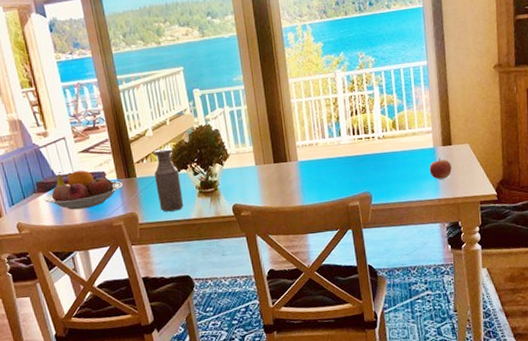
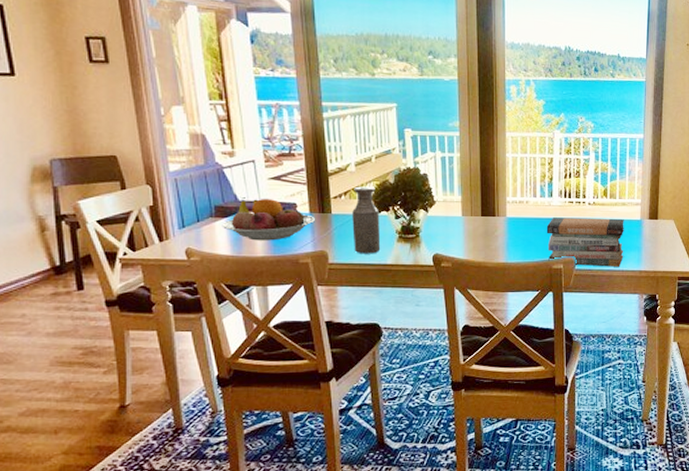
book stack: none [338,149,420,201] -> present [546,217,624,267]
apple: present [429,157,452,180] -> none [634,230,655,251]

